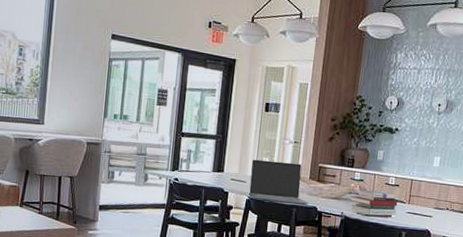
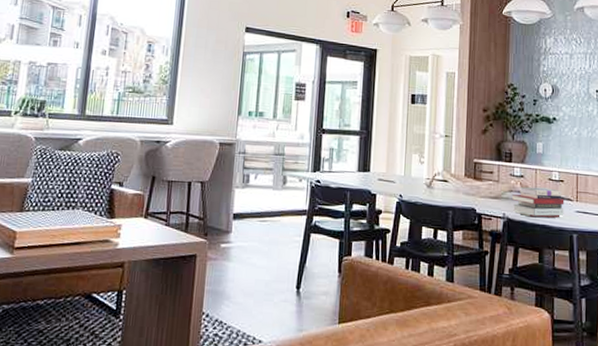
laptop: present [249,159,308,205] -> none [399,156,465,206]

